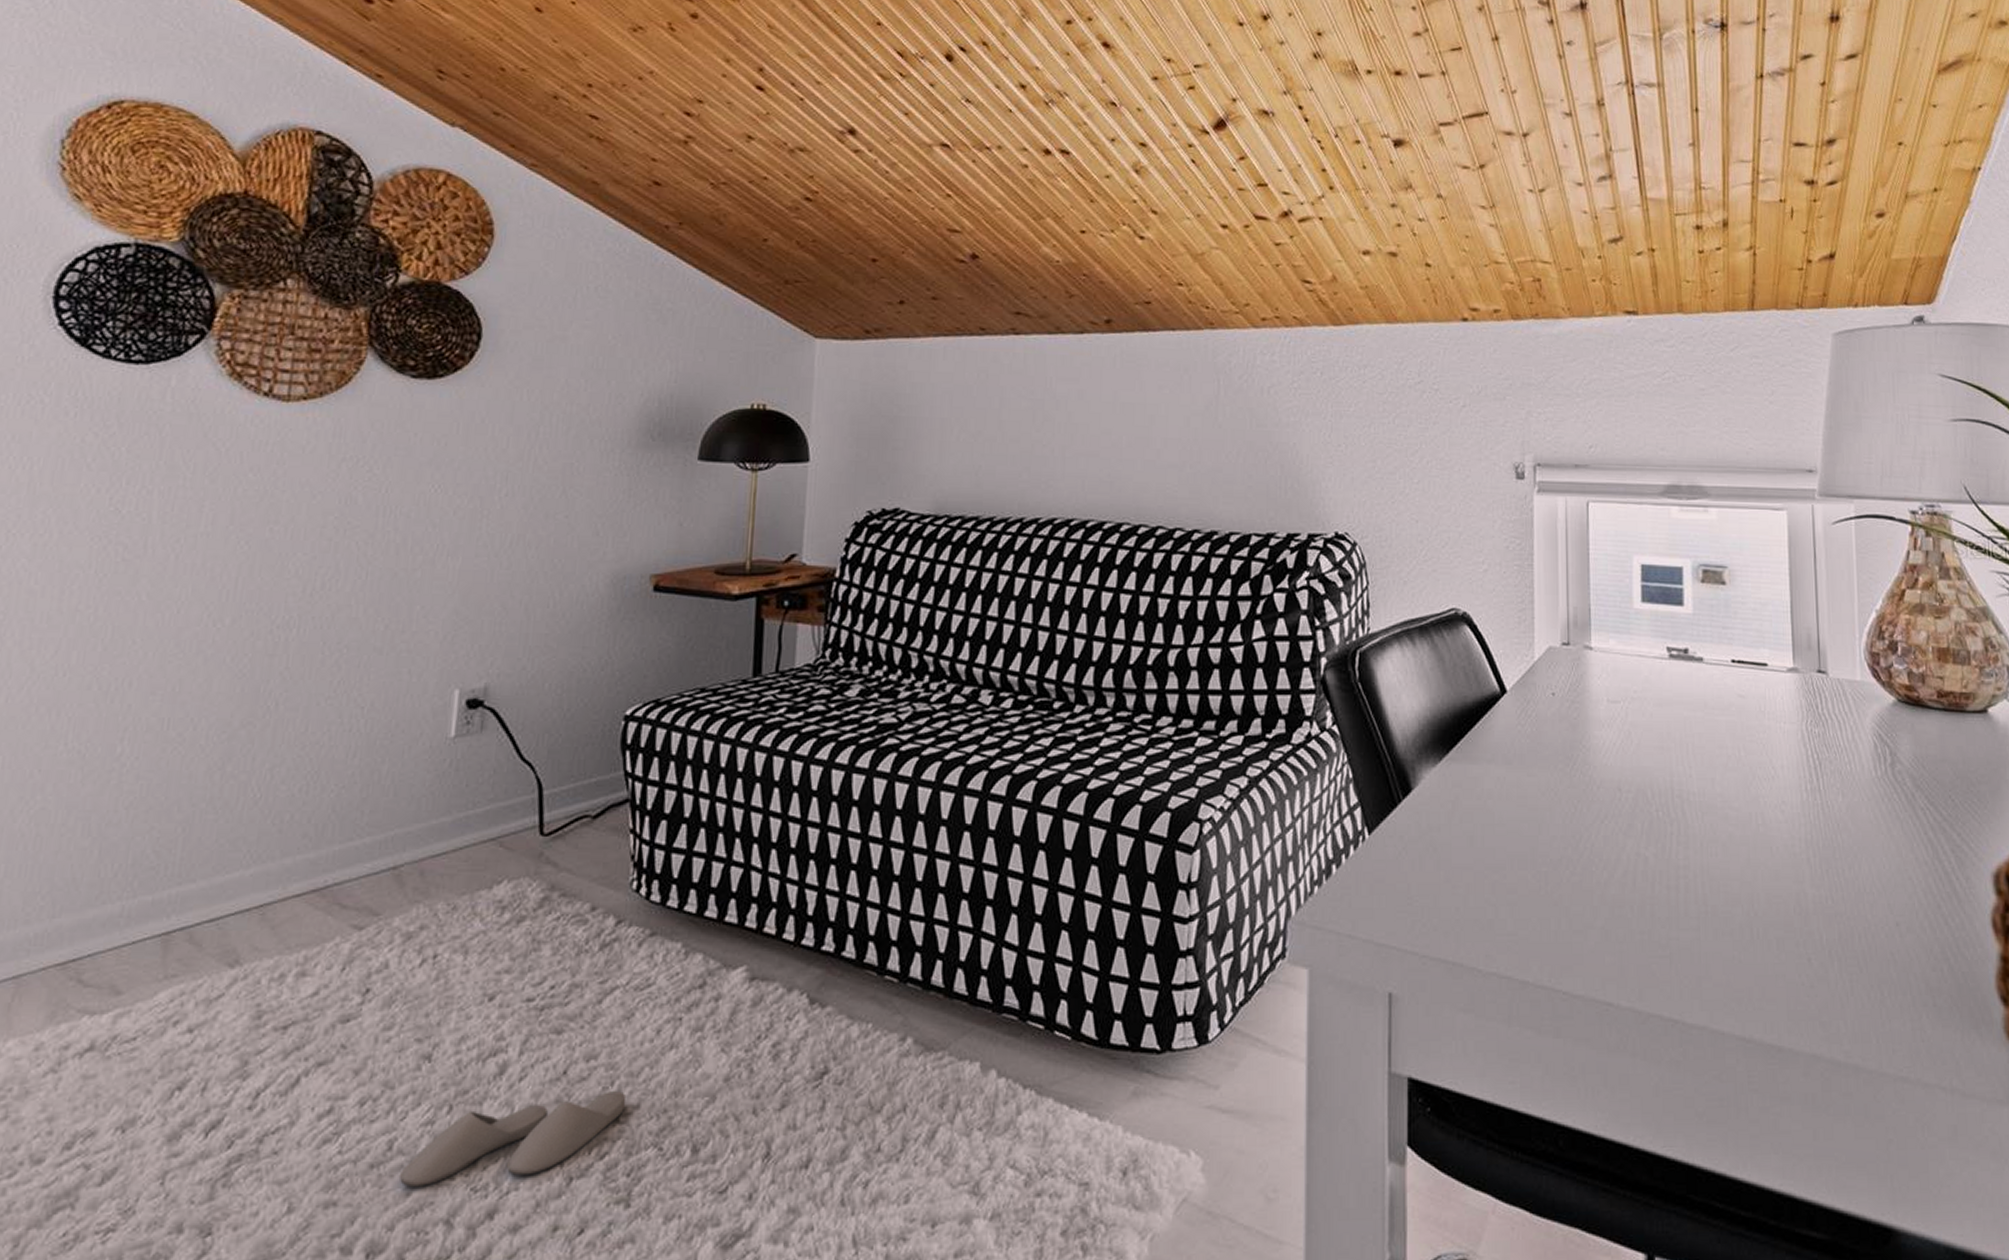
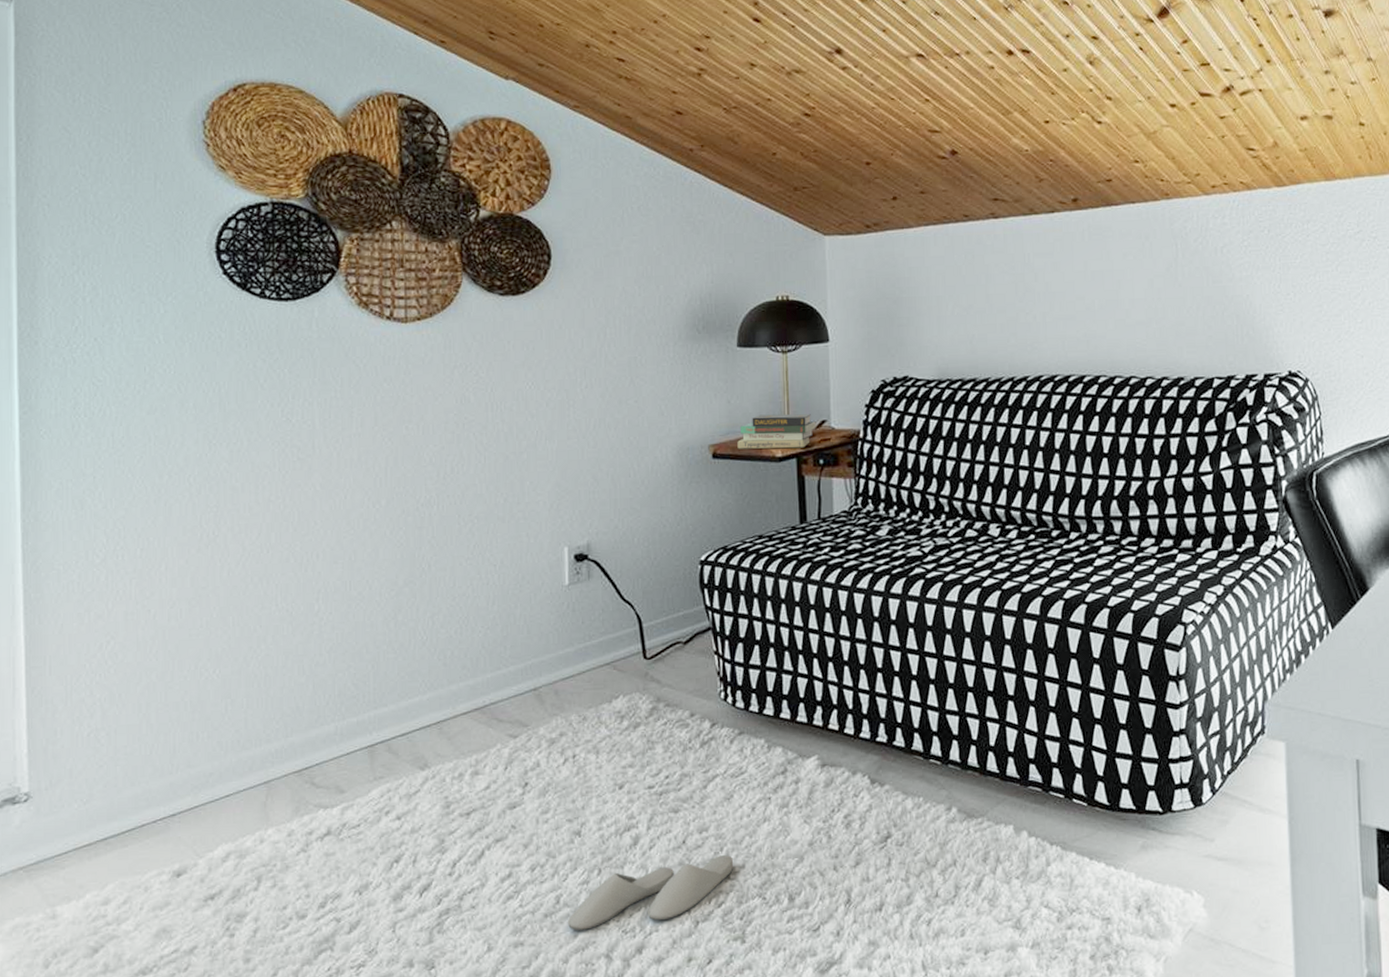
books: none [685,542,784,586] -> present [737,413,816,449]

